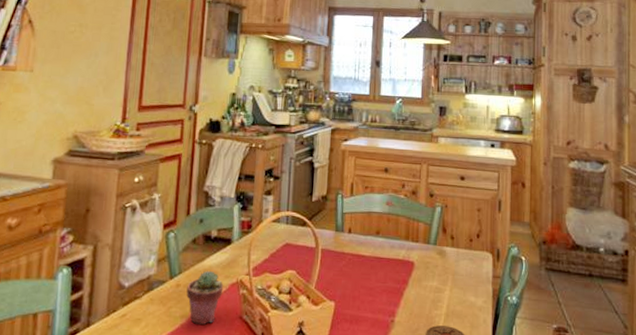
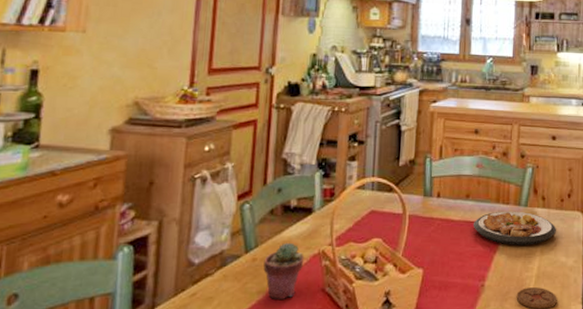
plate: none [384,248,465,284] -> present [474,211,556,245]

